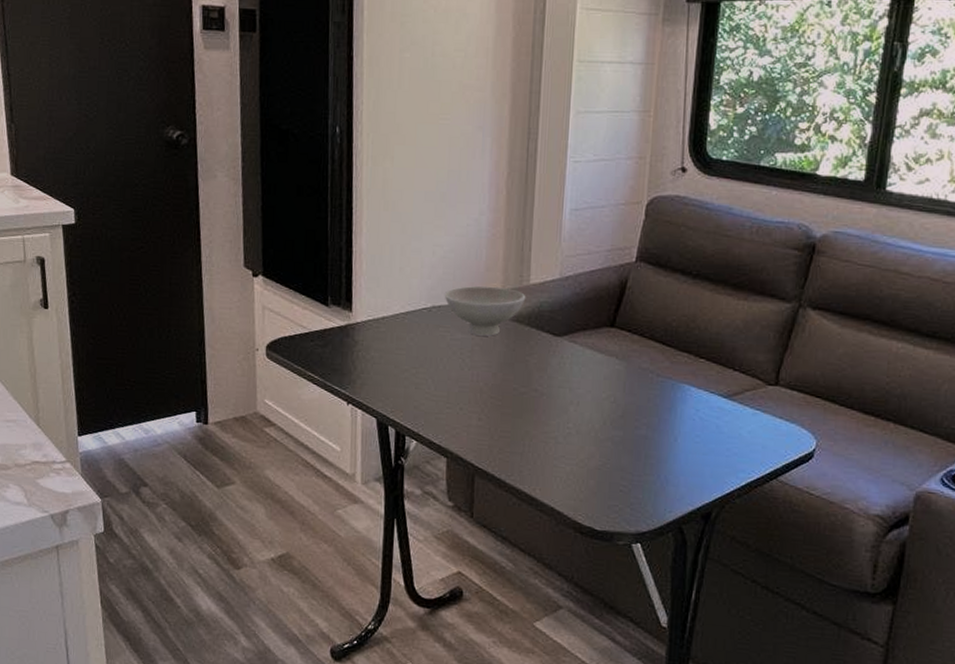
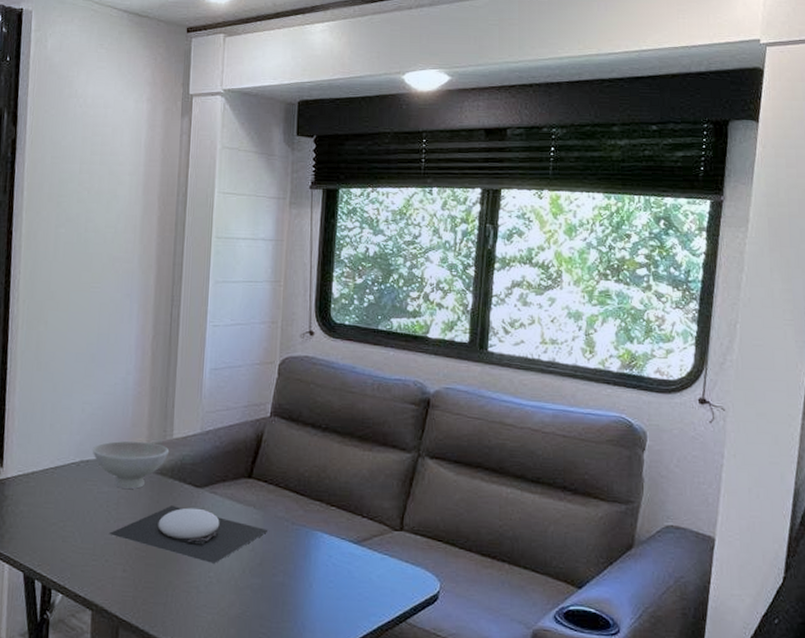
plate: none [462,354,632,415] -> present [108,505,269,564]

